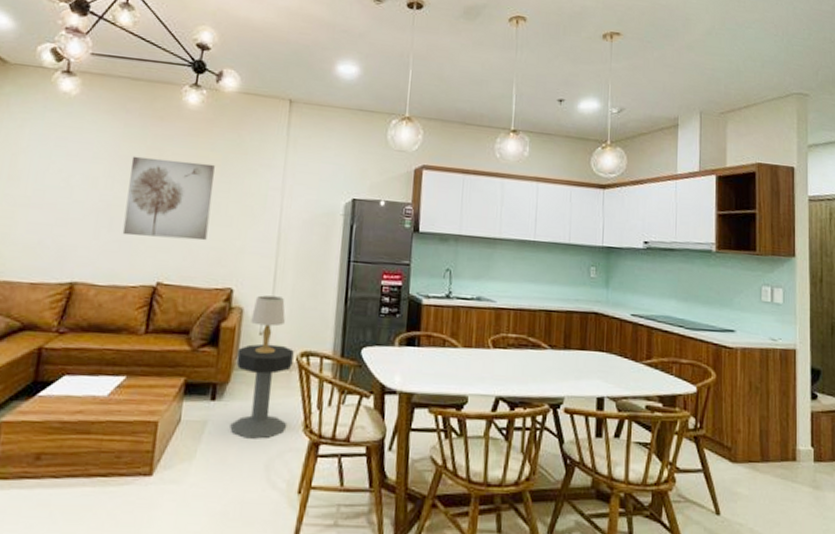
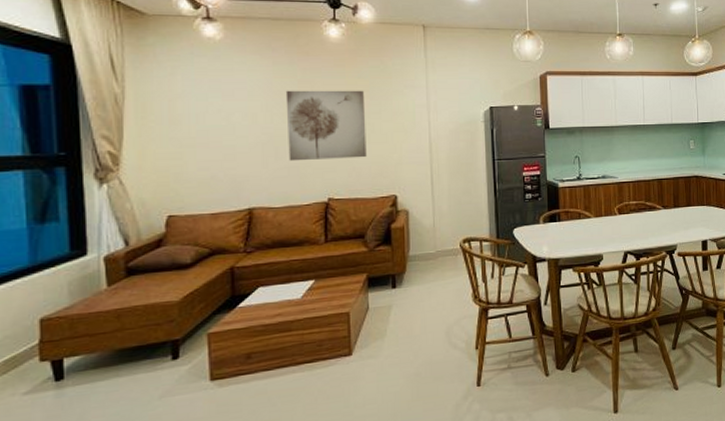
side table: present [230,343,294,439] -> none [409,236,460,314]
table lamp: present [251,295,285,354] -> none [416,196,446,245]

